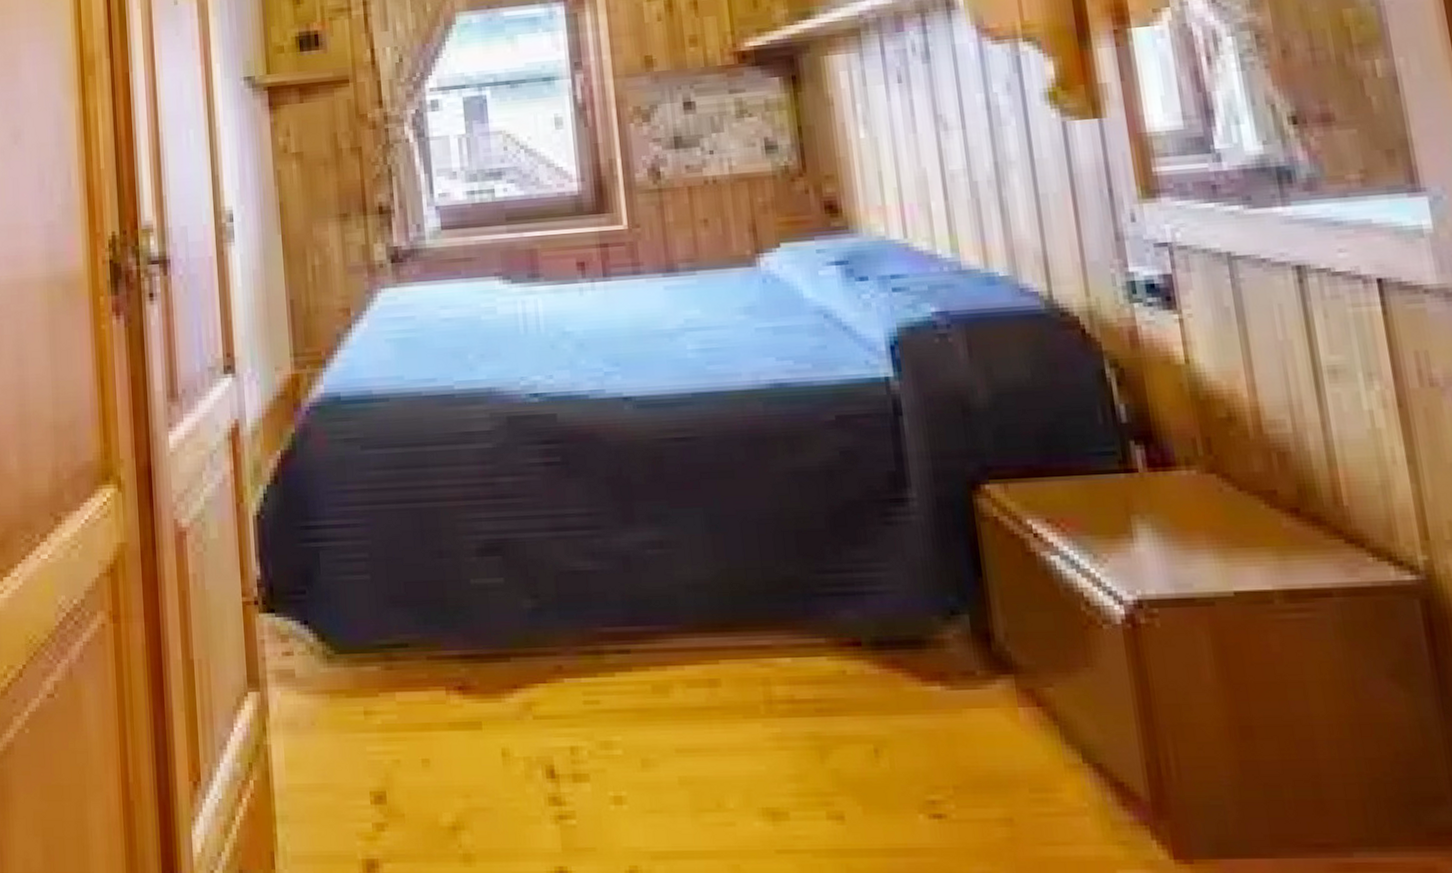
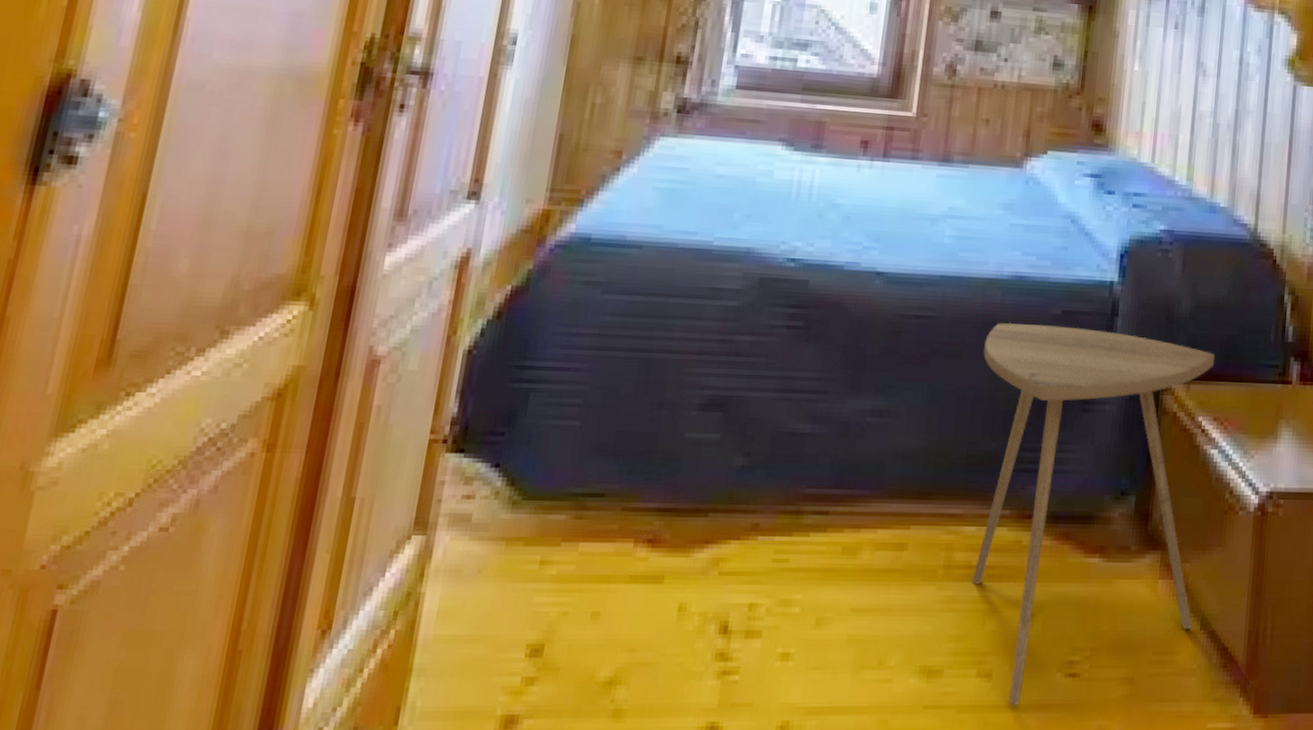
side table: none [756,433,1072,850] -> present [972,322,1215,706]

